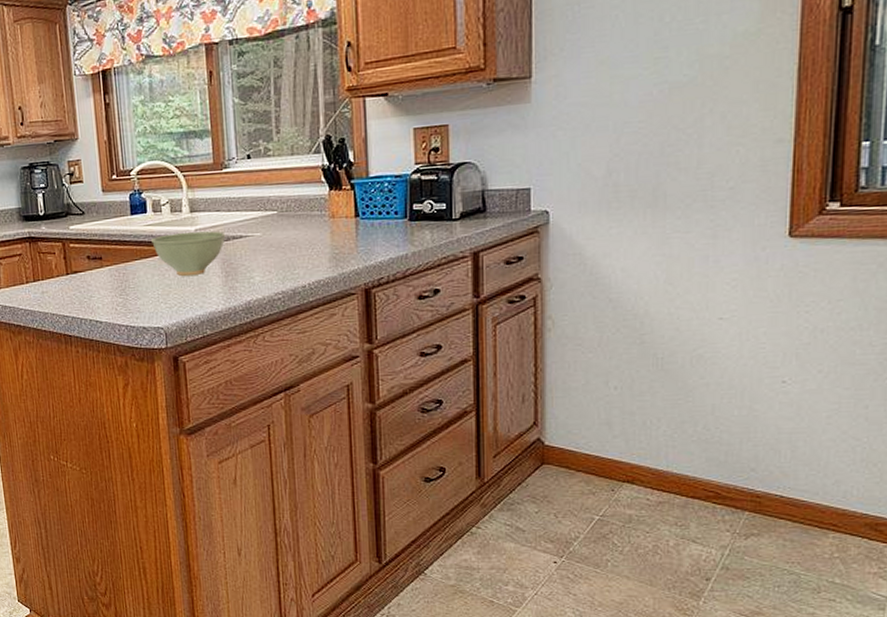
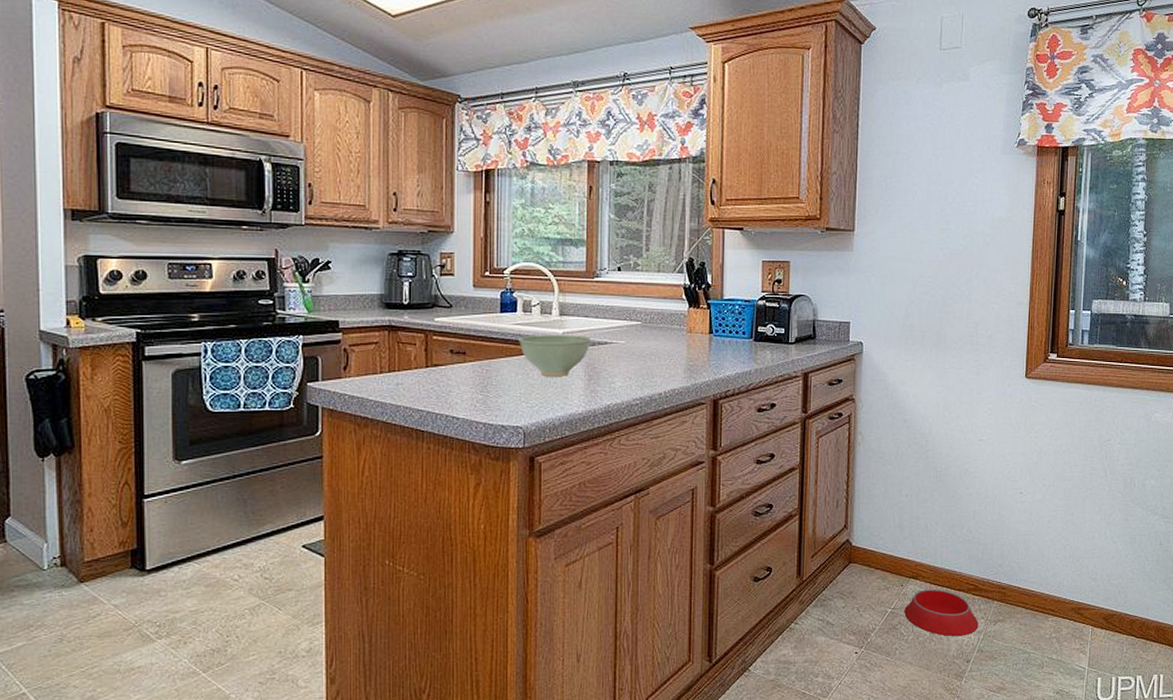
pet bowl: none [617,495,722,549] -> present [904,589,979,636]

